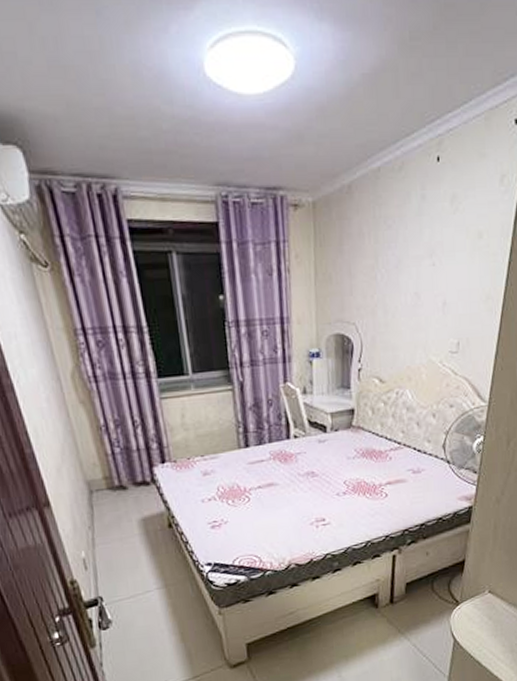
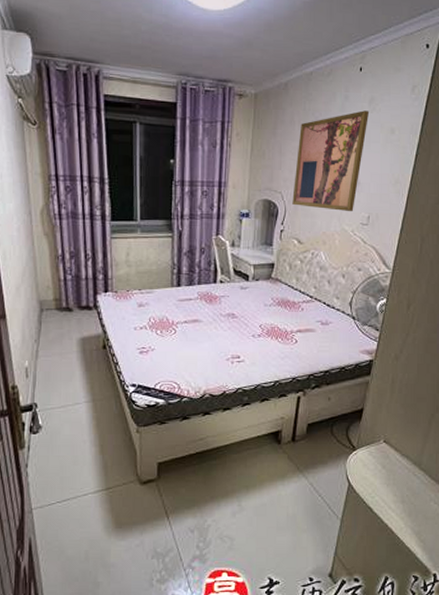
wall art: none [368,212,452,340] -> present [292,110,370,212]

